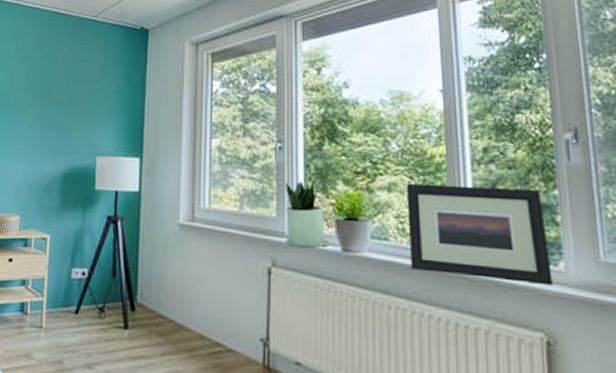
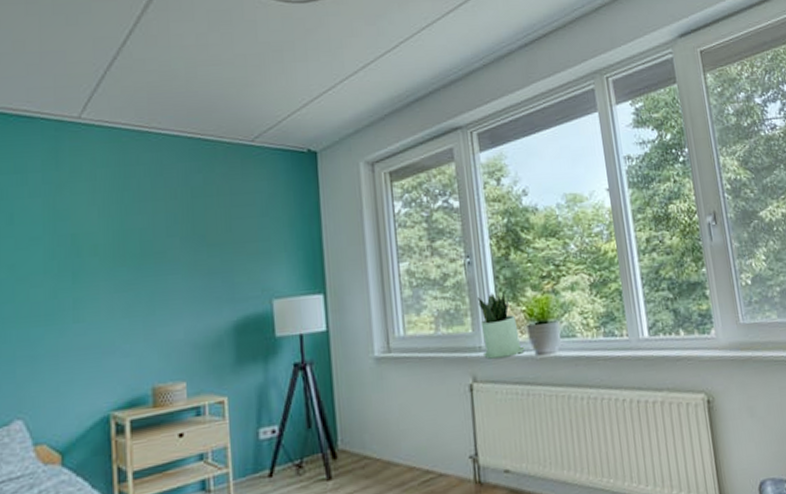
picture frame: present [406,183,553,286] -> none [586,271,708,360]

